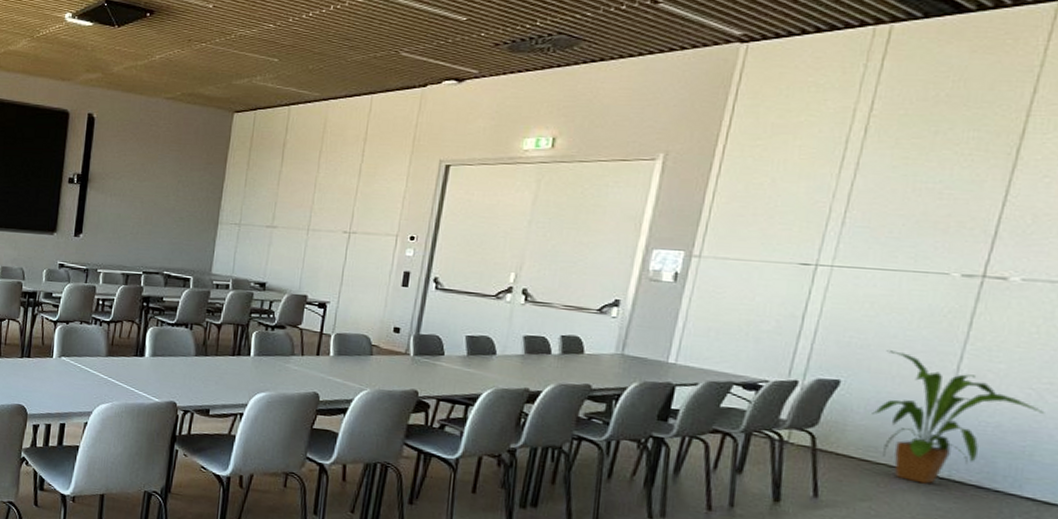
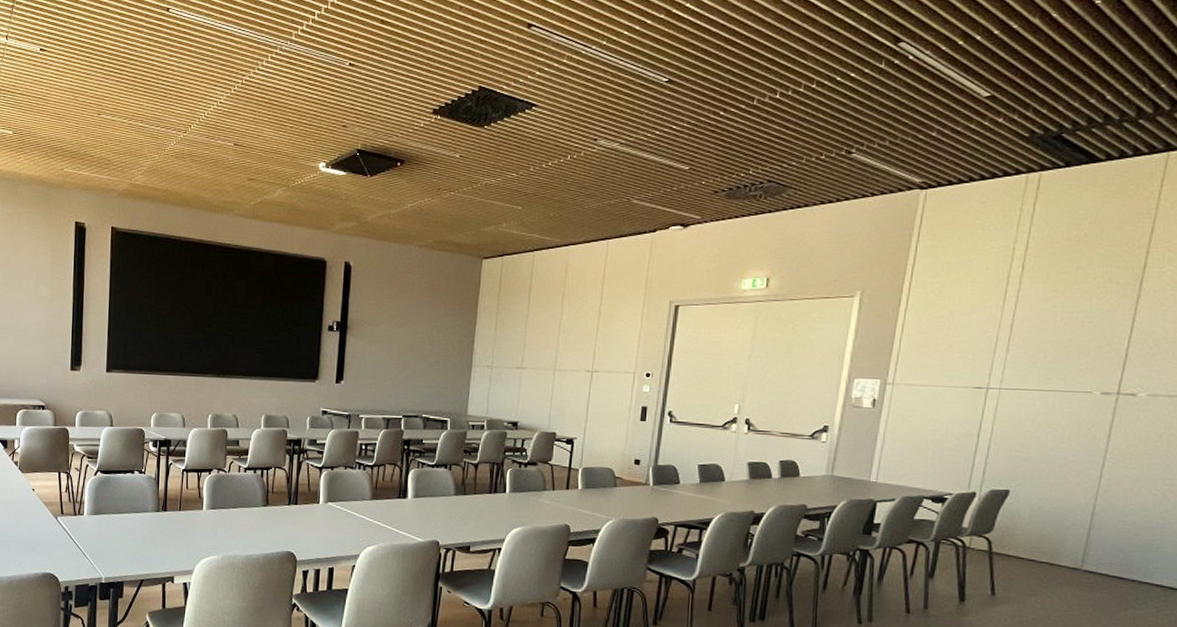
house plant: present [872,350,1045,484] -> none [1035,461,1168,578]

